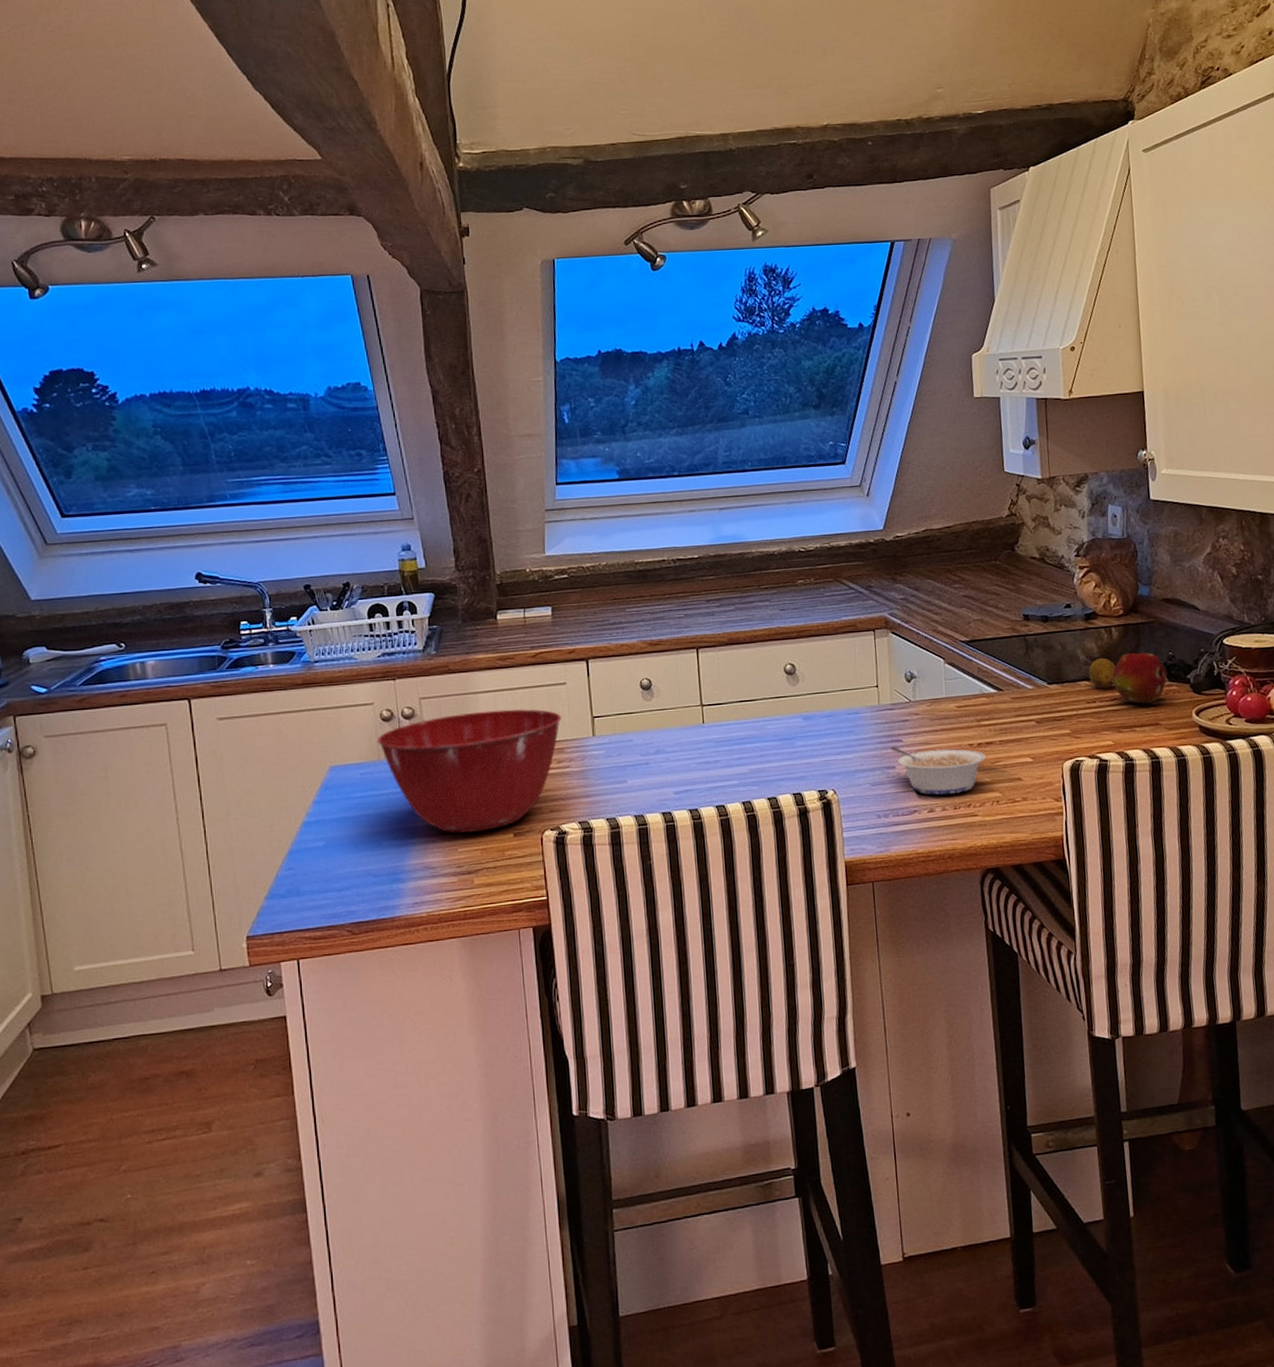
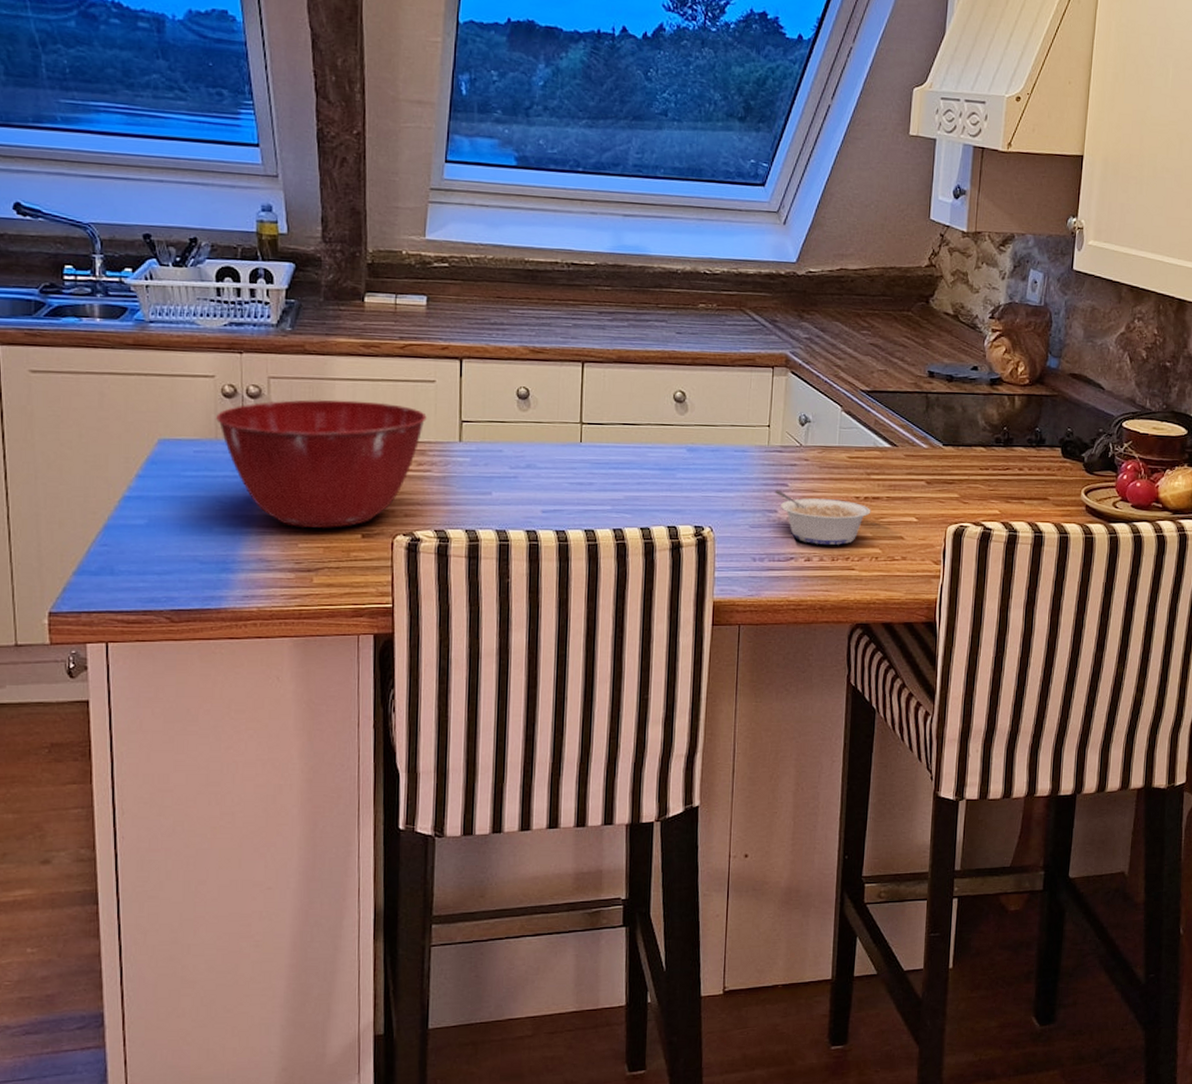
fruit: present [1088,658,1116,689] -> none [985,426,1014,457]
fruit: present [1110,652,1167,704] -> none [1006,424,1063,477]

